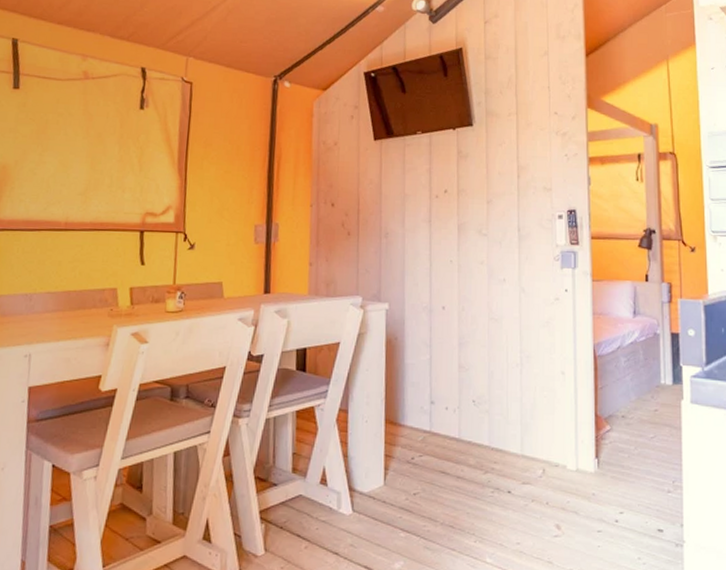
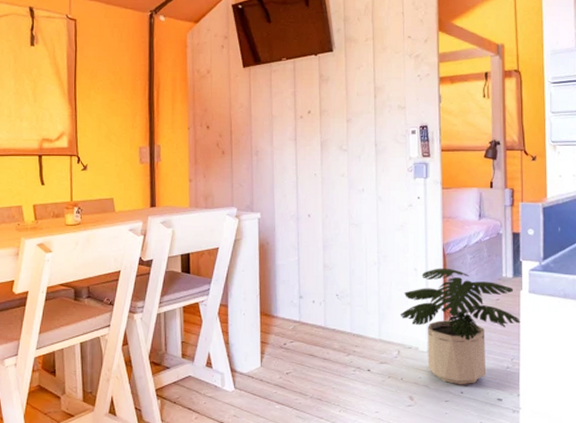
potted plant: none [545,371,682,512] -> present [400,268,521,385]

